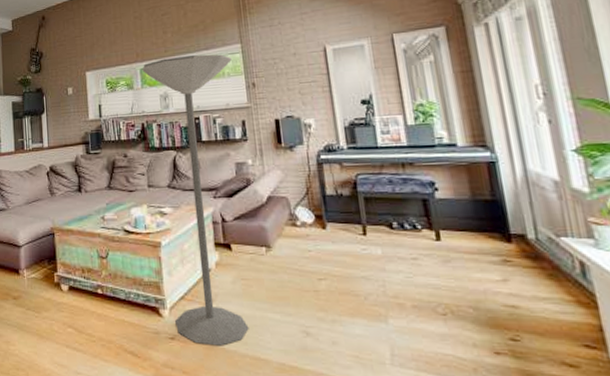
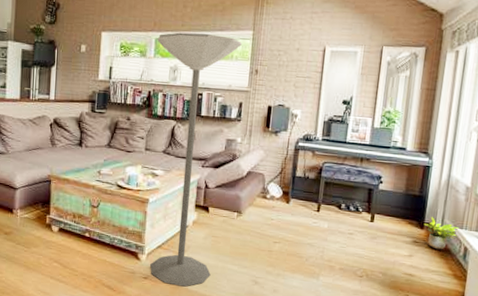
potted plant: none [510,224,565,268] -> present [423,216,459,250]

